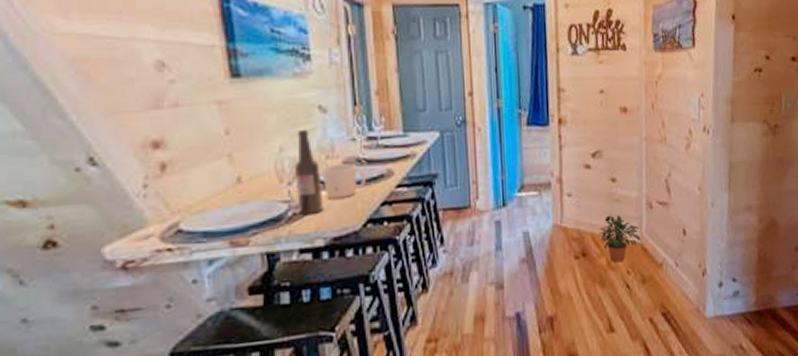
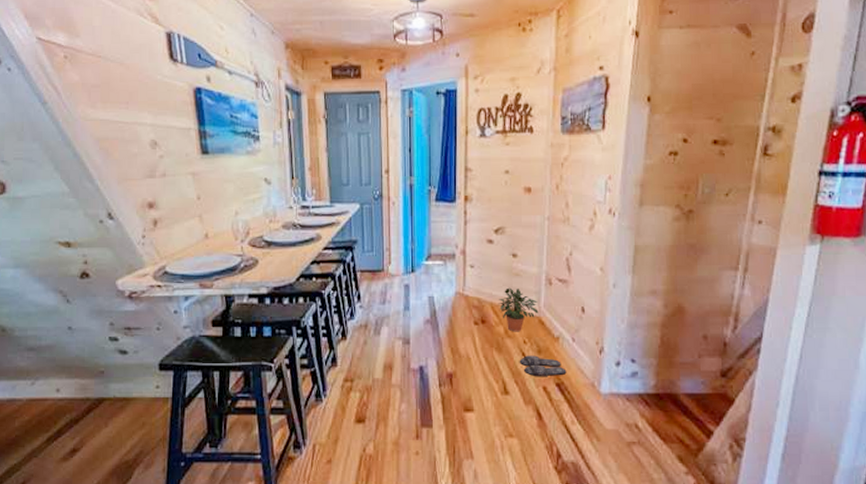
beer bottle: present [293,129,324,216] -> none [245,197,267,268]
mug: present [322,164,366,199] -> none [266,228,299,255]
slippers: none [623,285,672,309] -> present [519,355,567,377]

